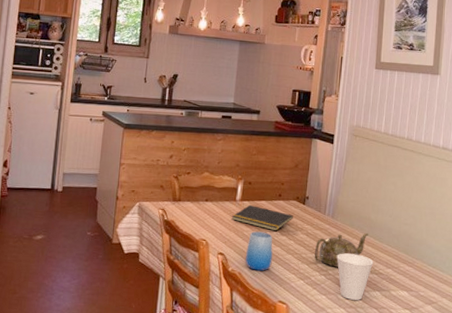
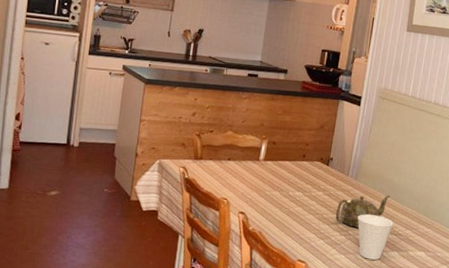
notepad: present [231,204,293,232] -> none [253,164,317,192]
cup: present [246,231,273,271] -> none [266,191,295,231]

